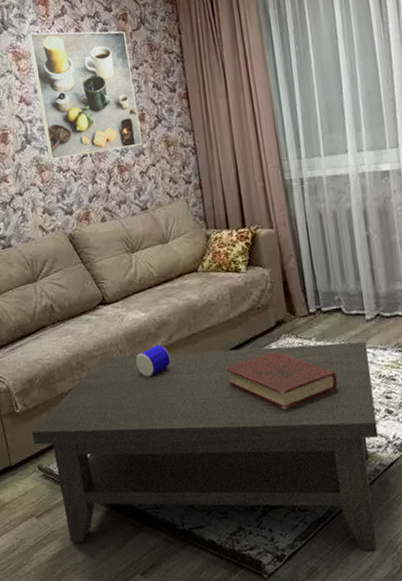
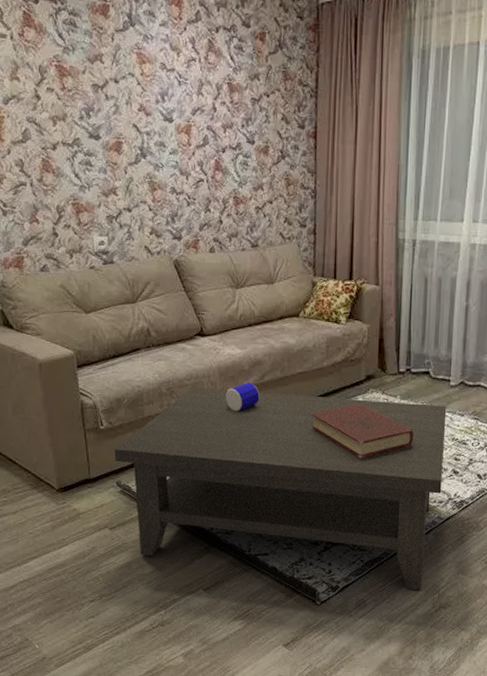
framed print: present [27,31,143,160] -> none [155,35,263,180]

